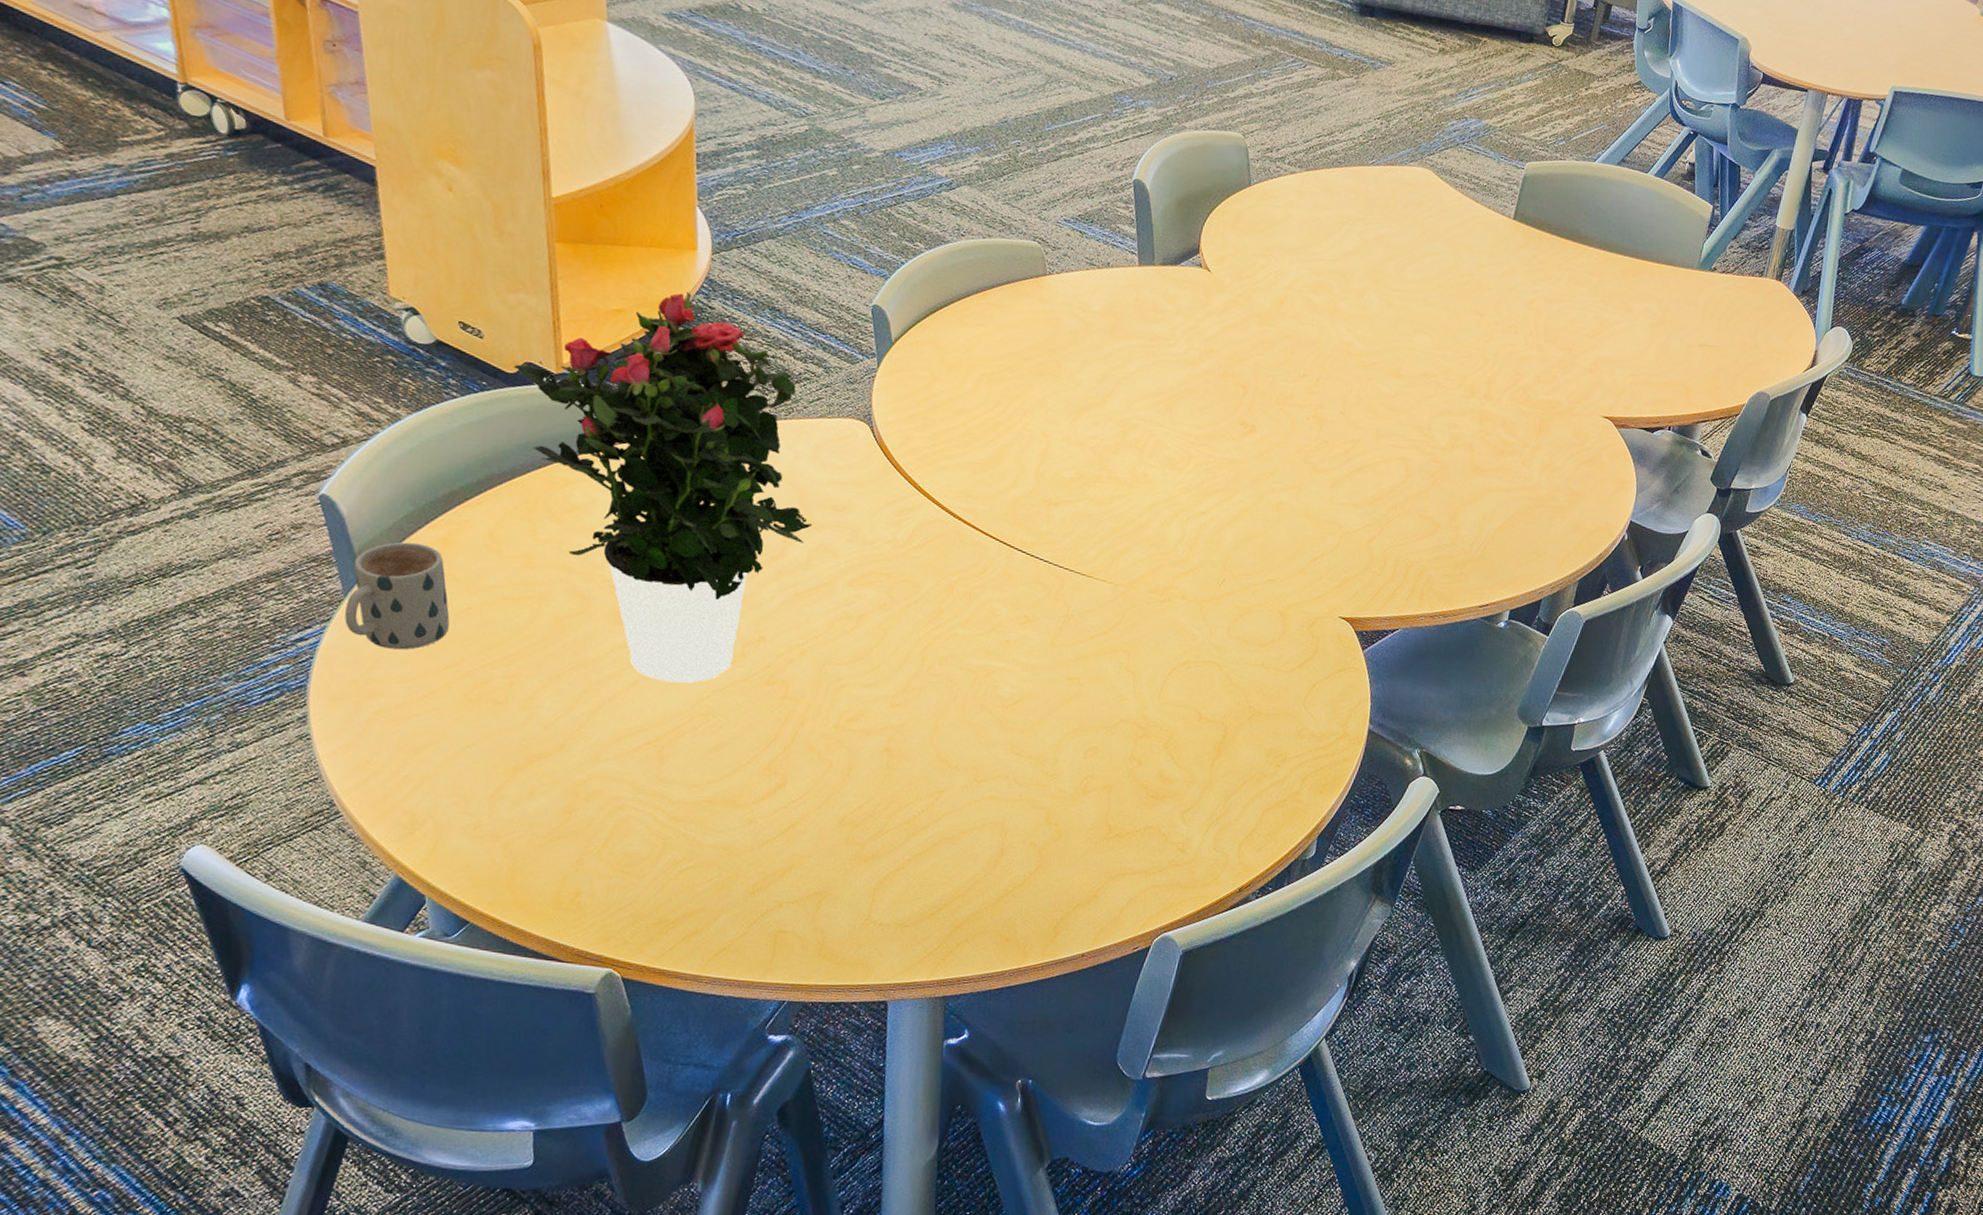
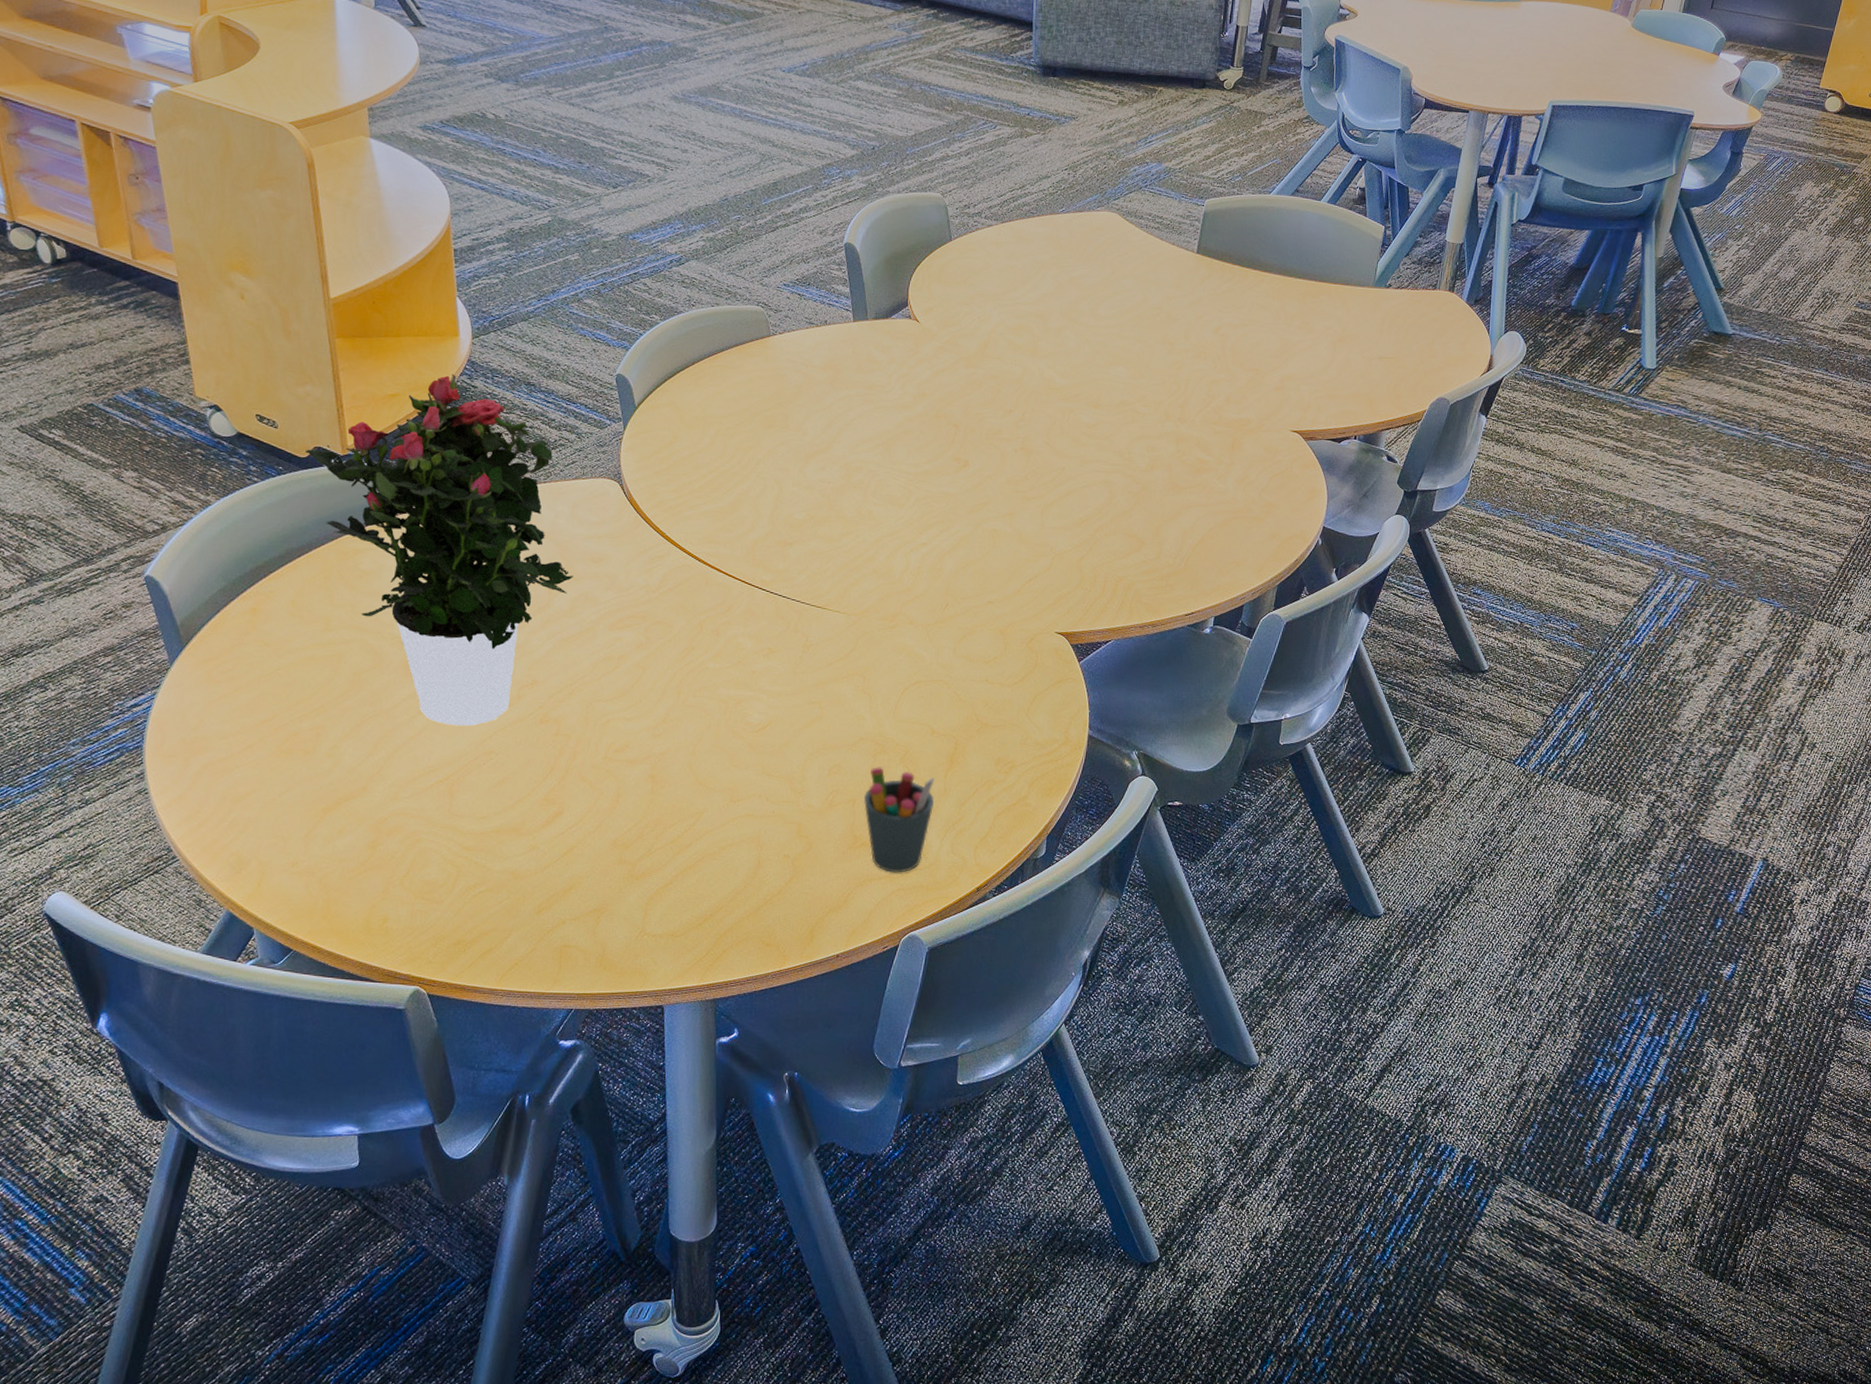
mug: present [345,542,450,650] -> none [172,613,262,710]
pen holder: none [1120,752,1200,868] -> present [863,767,935,873]

